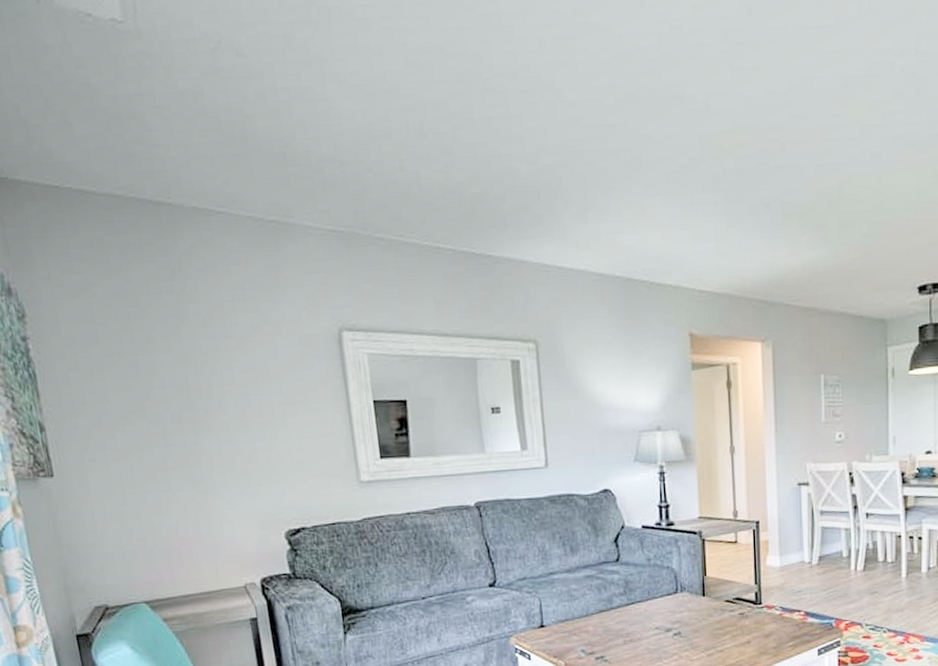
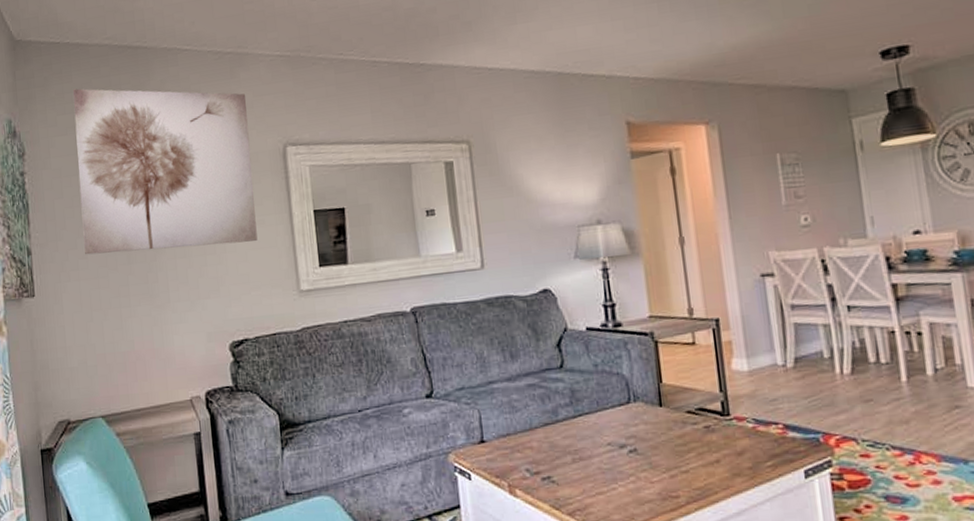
wall art: none [81,244,313,434] -> present [73,88,258,255]

